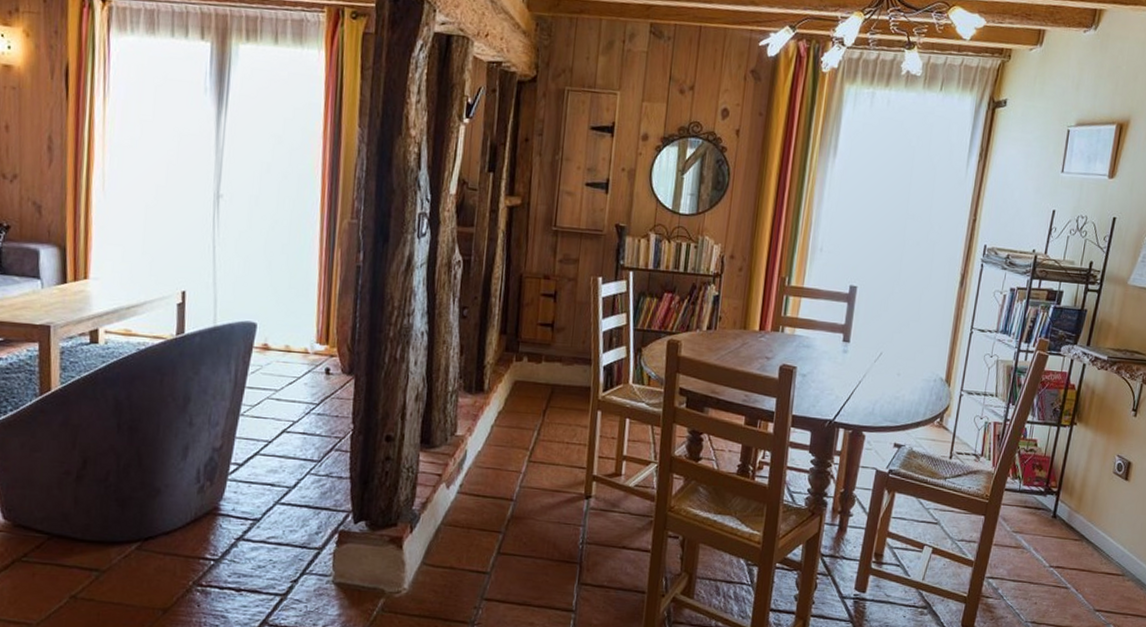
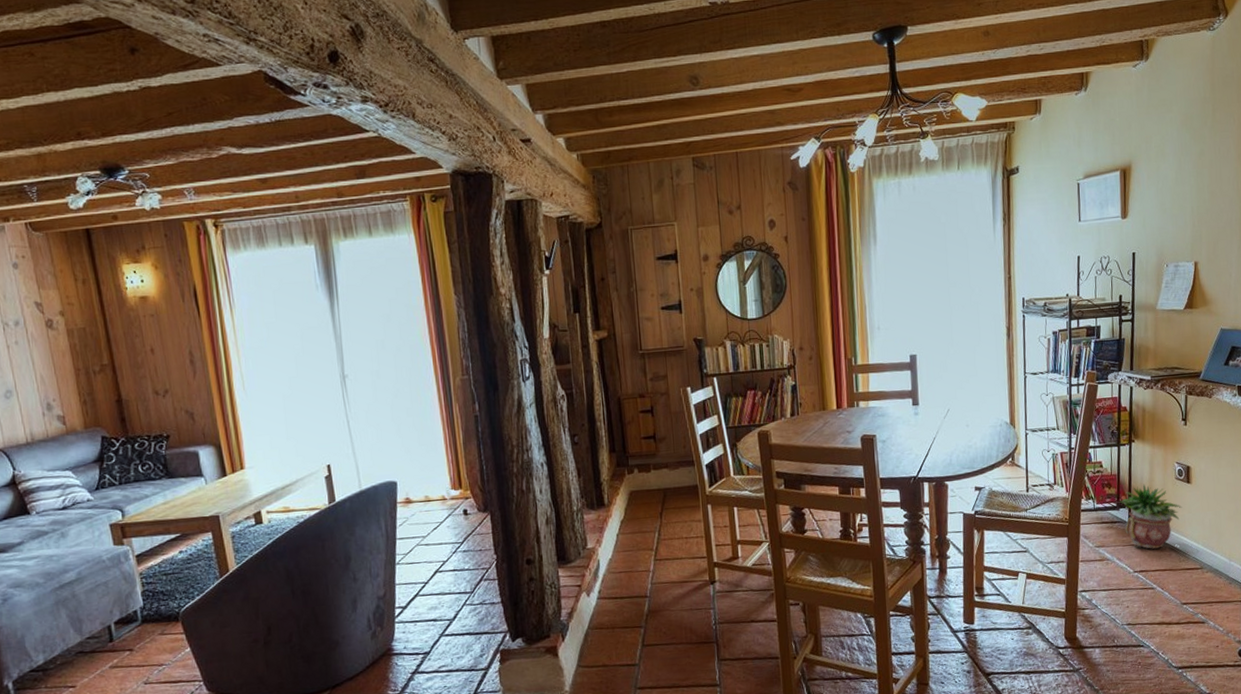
potted plant: none [1048,472,1115,546] -> present [1119,484,1182,549]

